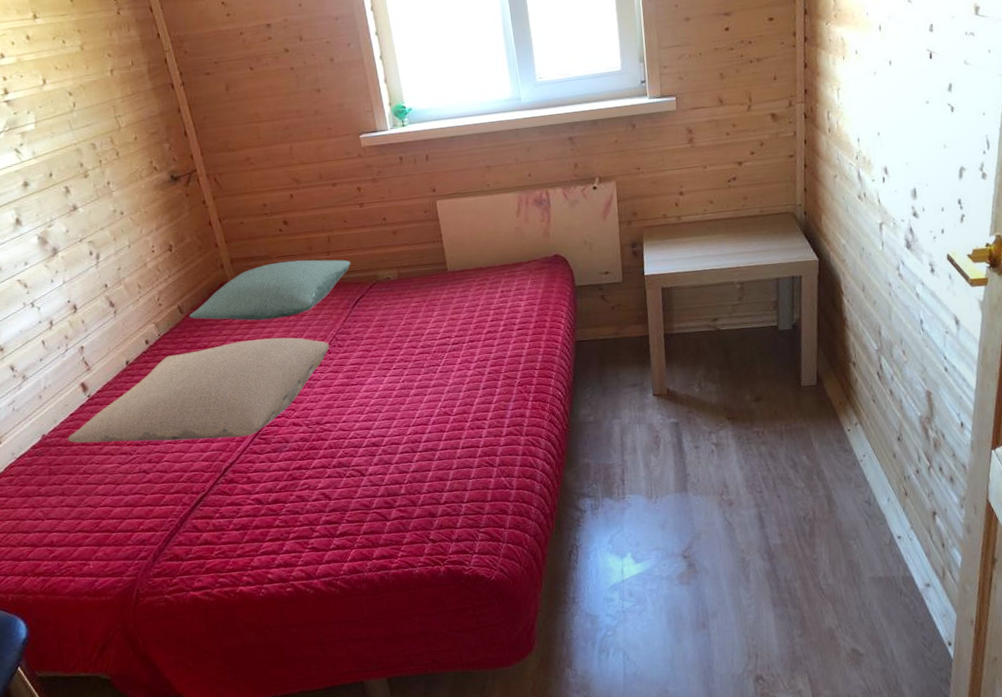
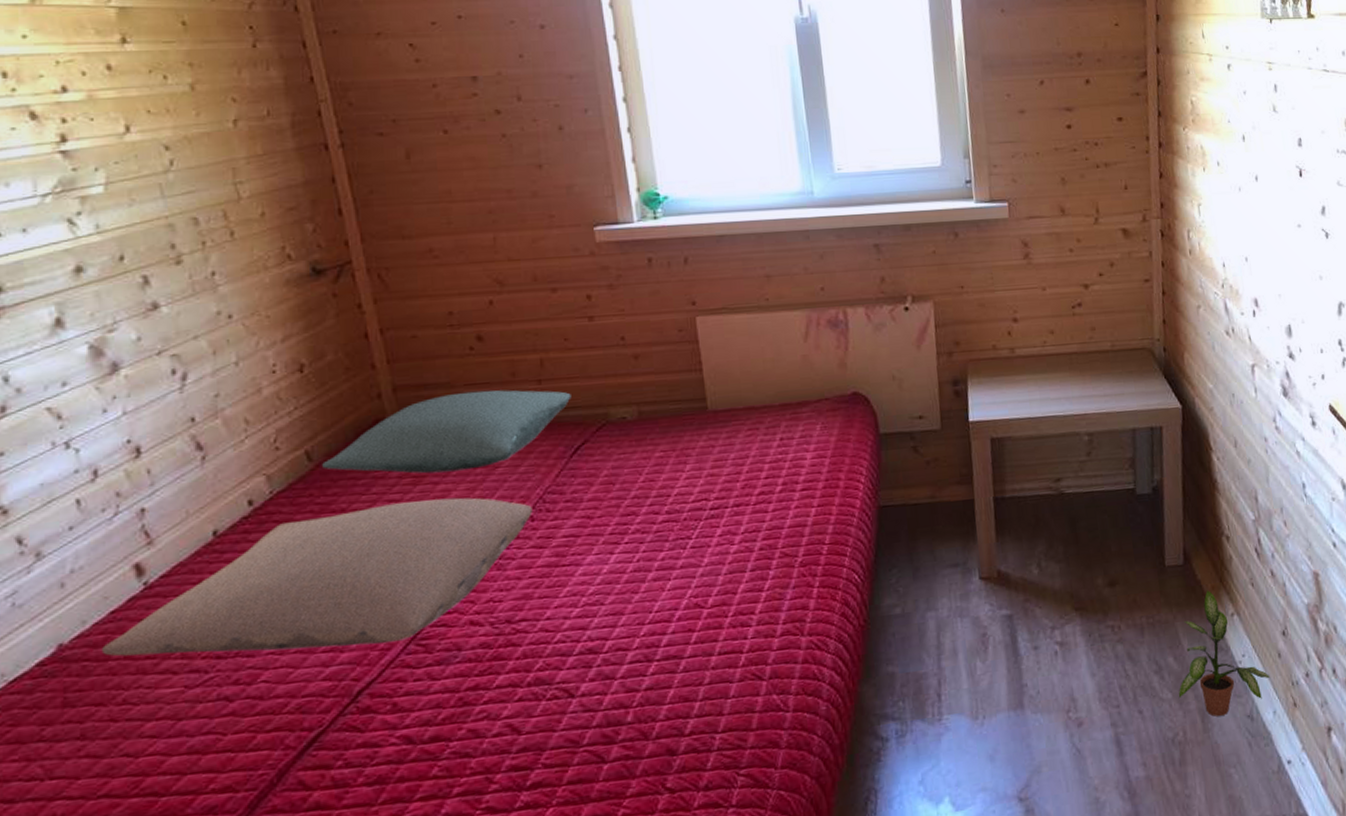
potted plant: none [809,405,886,501] -> present [1178,590,1270,717]

